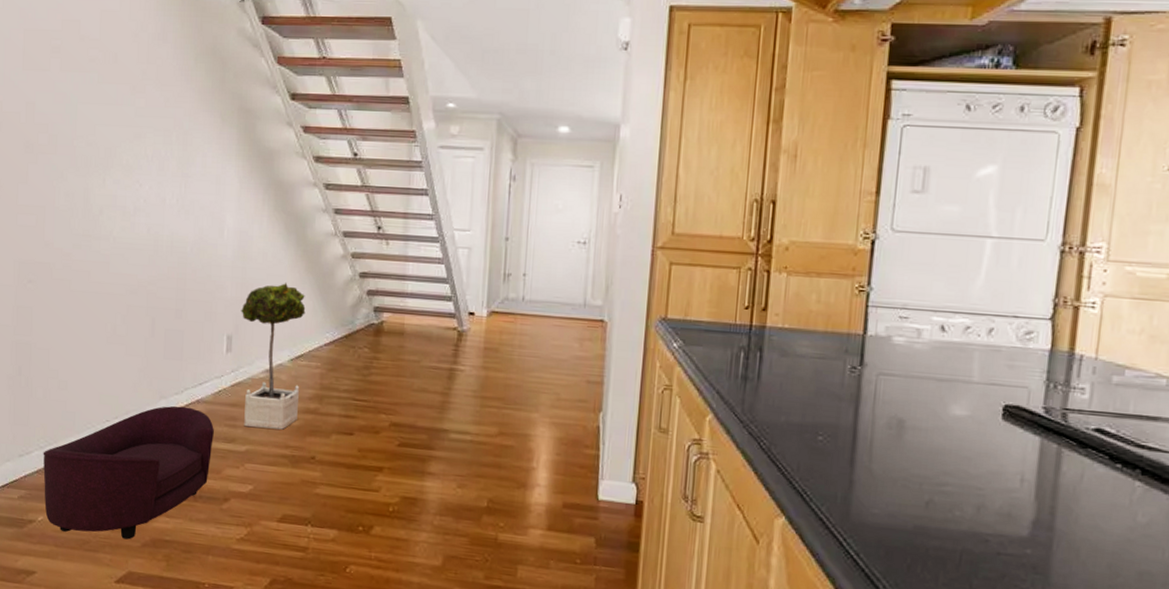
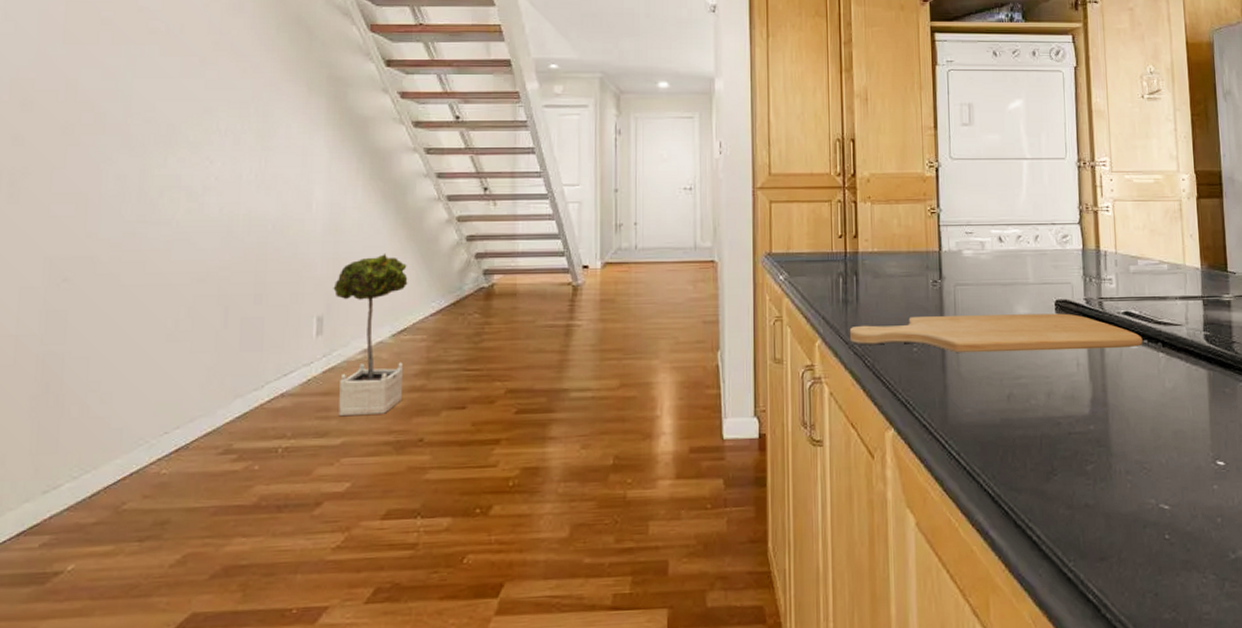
dog bed: present [43,405,214,540] -> none [76,403,302,578]
chopping board: none [745,403,1115,471] -> present [849,313,1143,353]

